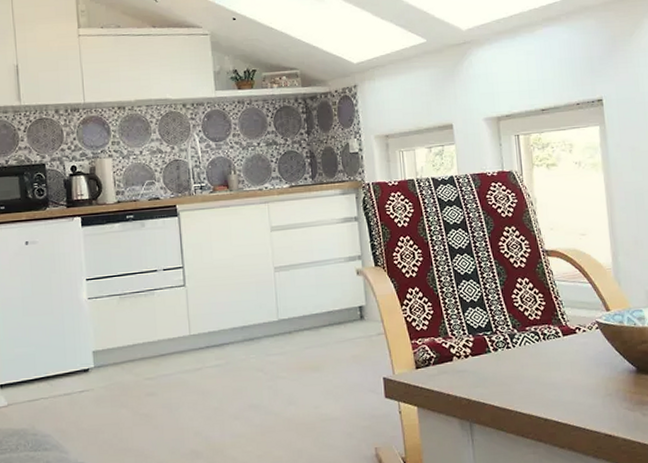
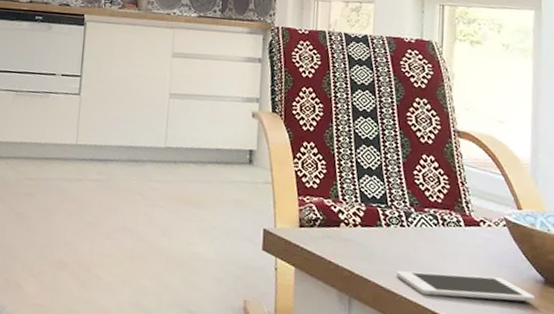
cell phone: none [508,375,631,406] -> present [396,271,536,302]

